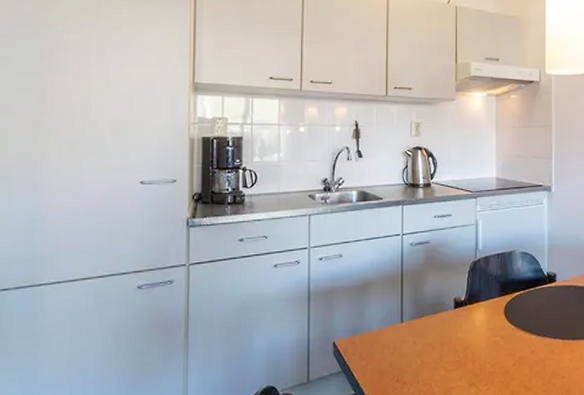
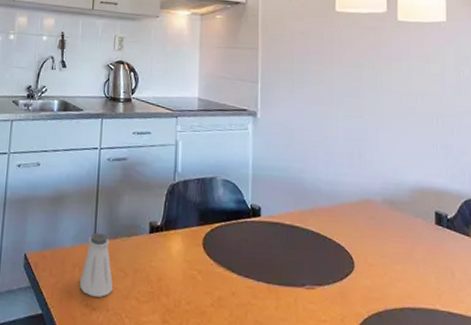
saltshaker: none [389,313,422,372] -> present [79,232,114,297]

